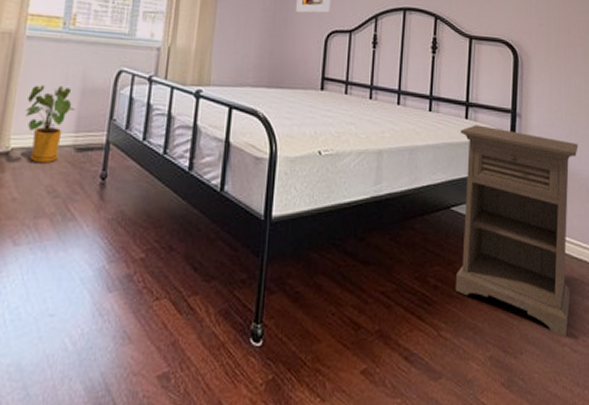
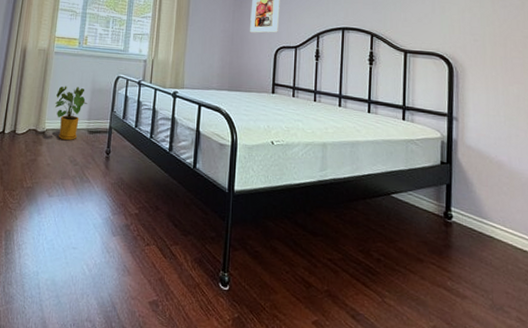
nightstand: present [455,125,578,337] -> none [397,125,519,319]

